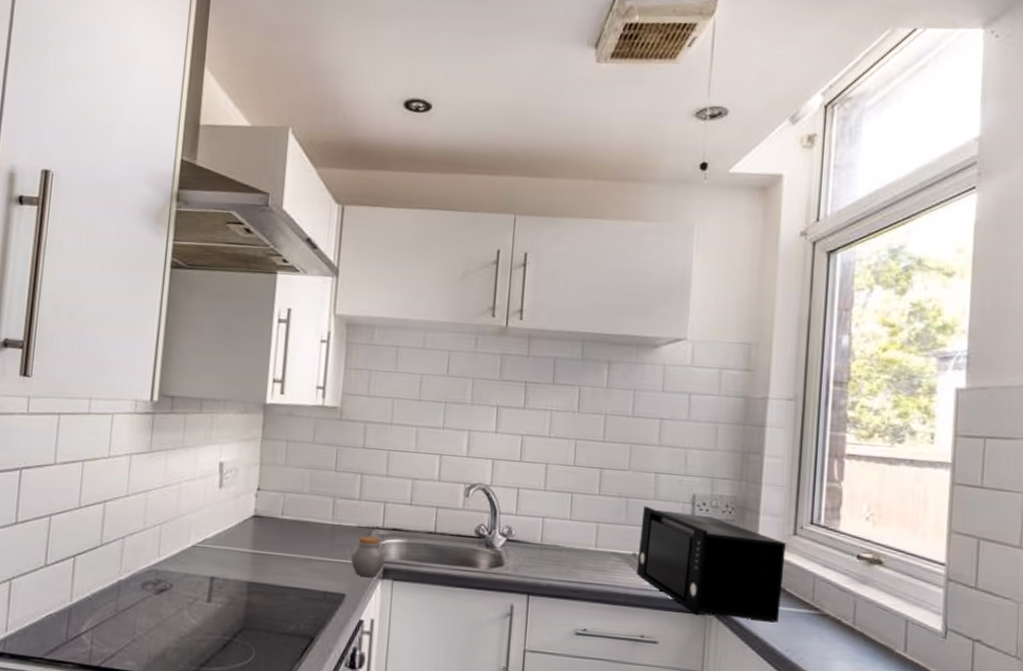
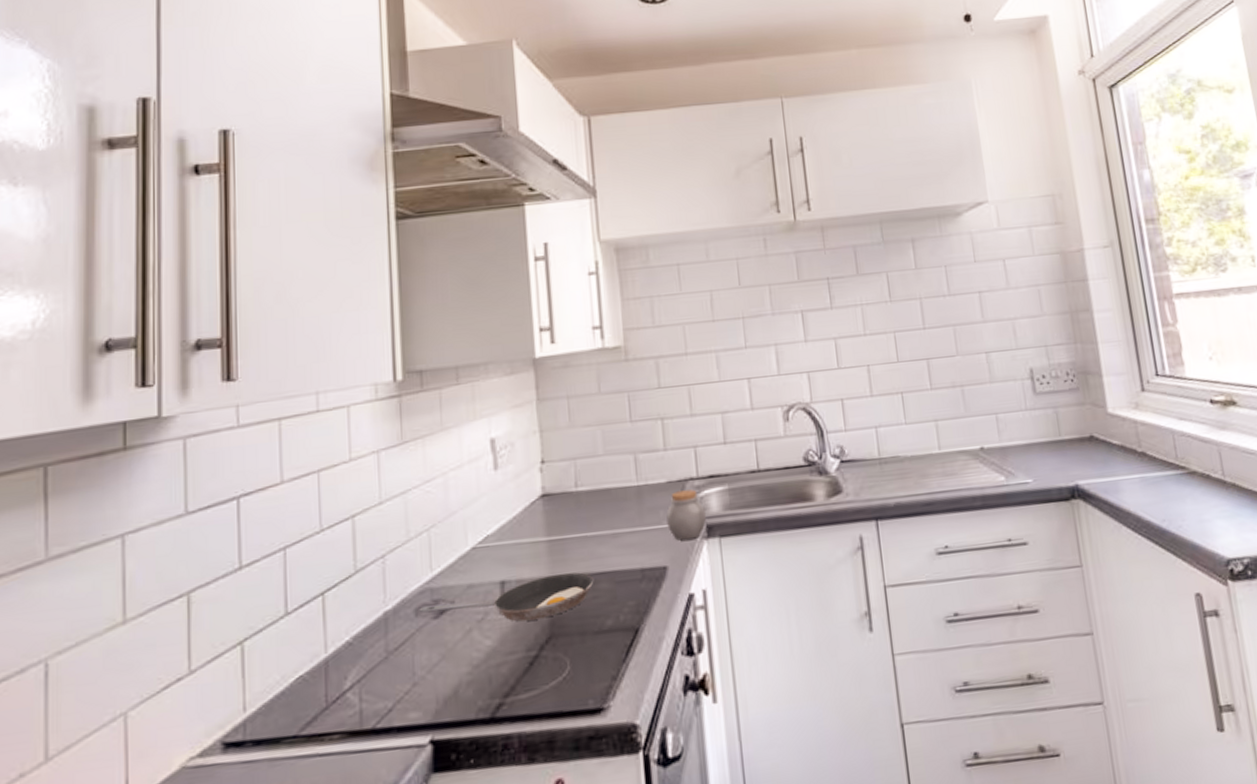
frying pan: none [145,580,285,613] -> present [419,572,594,622]
microwave: present [636,506,786,623] -> none [981,389,1147,503]

